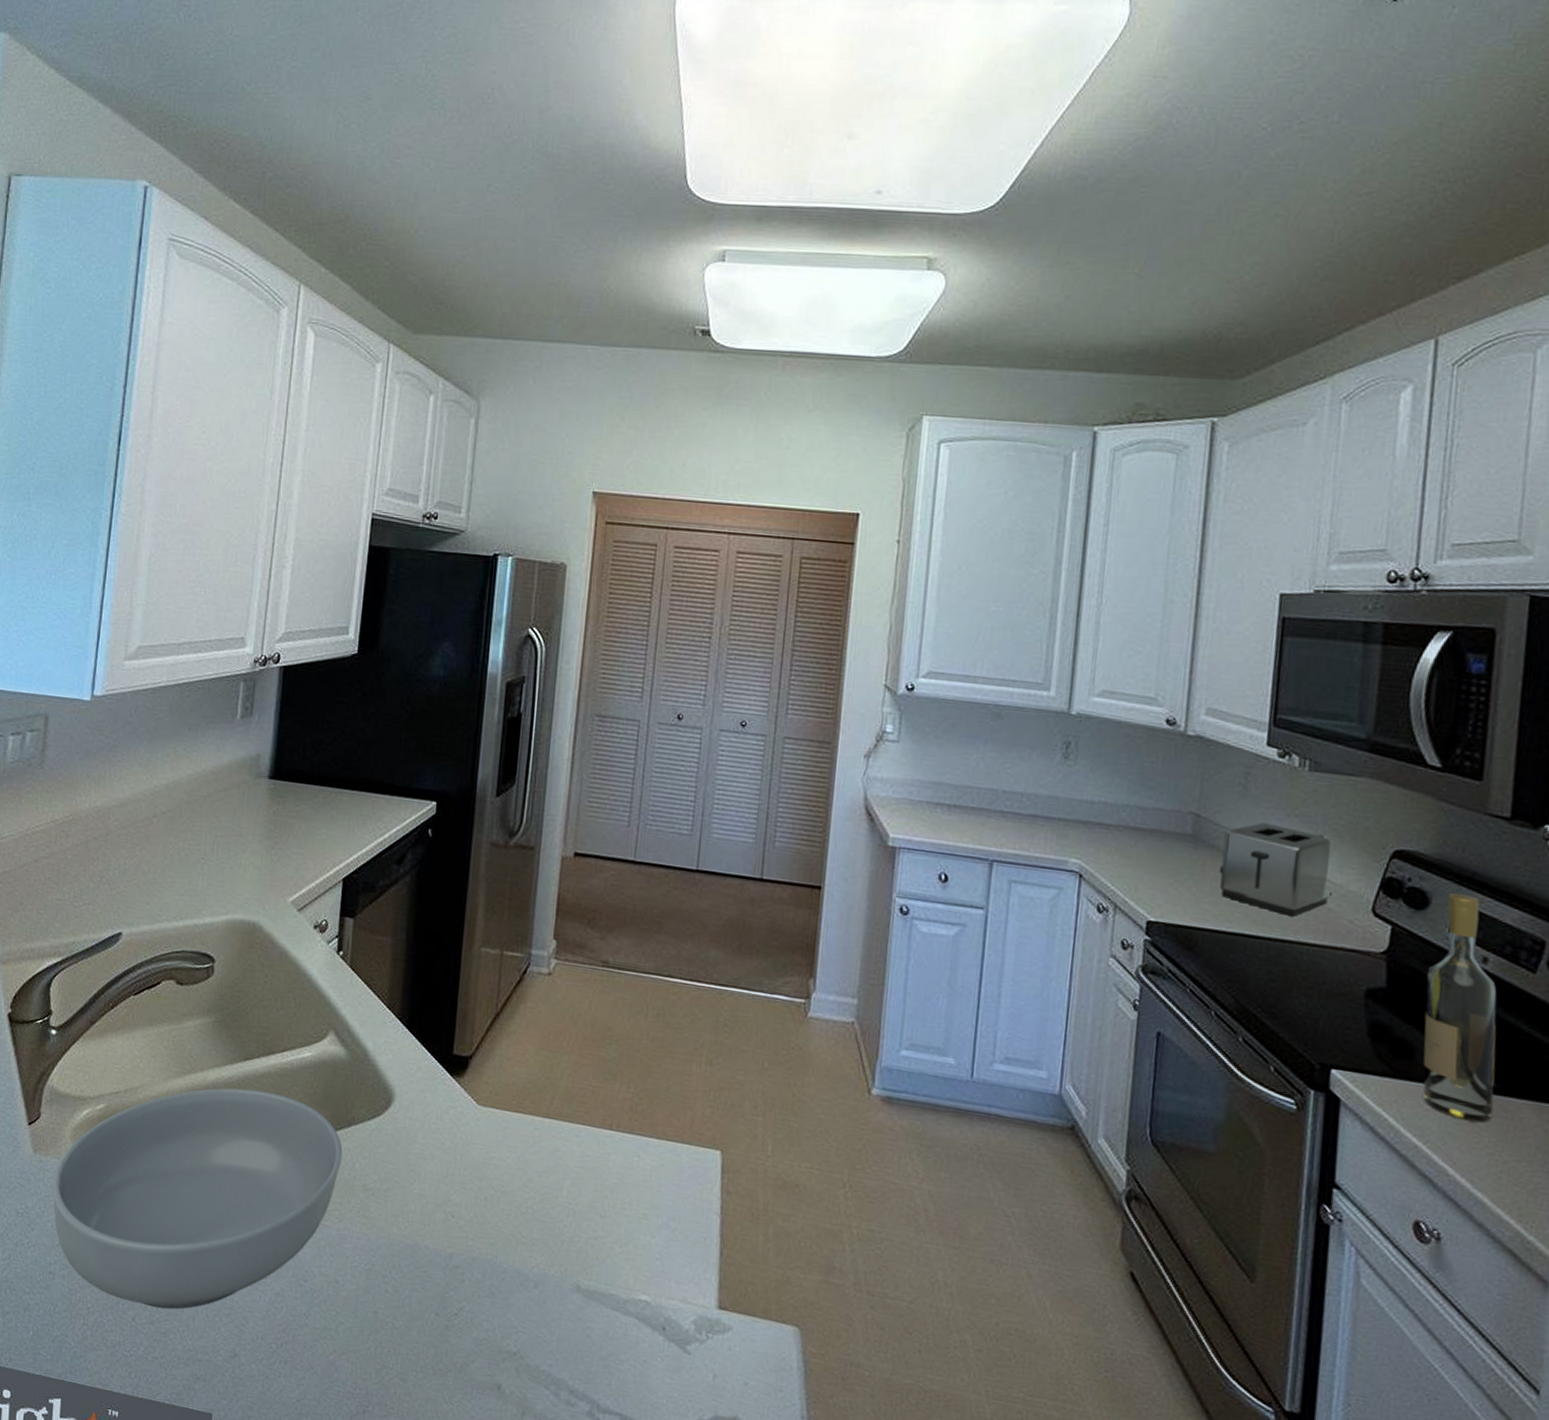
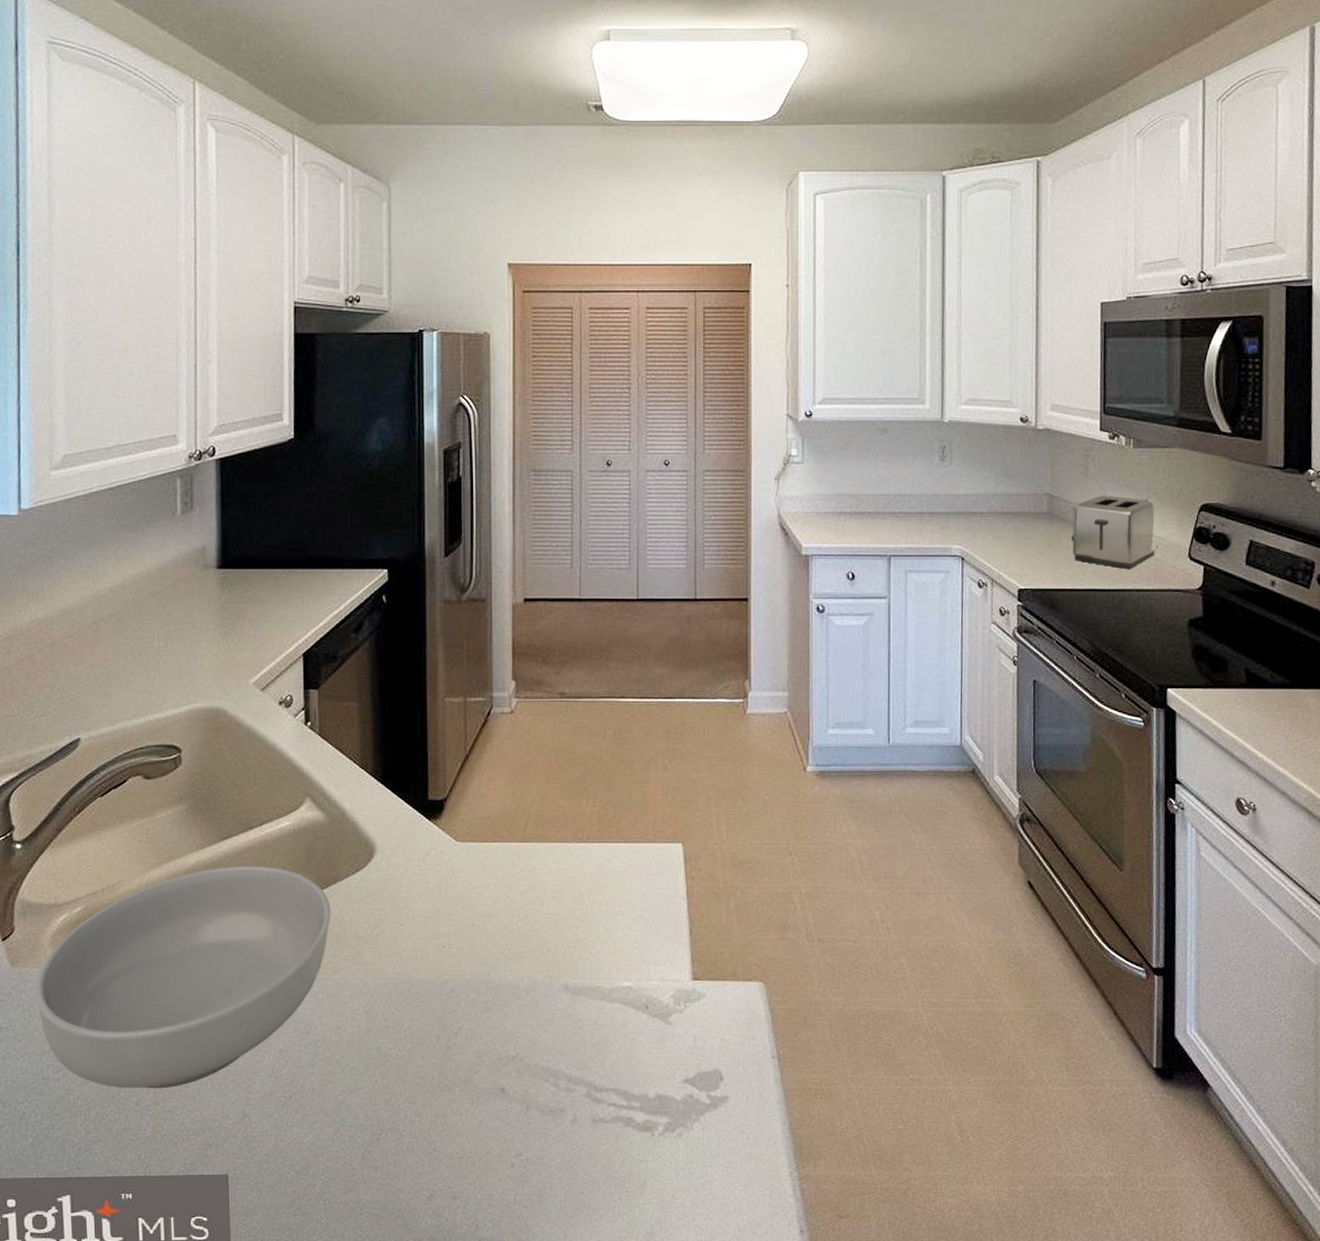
bottle: present [1422,892,1497,1123] -> none [1231,532,1287,713]

